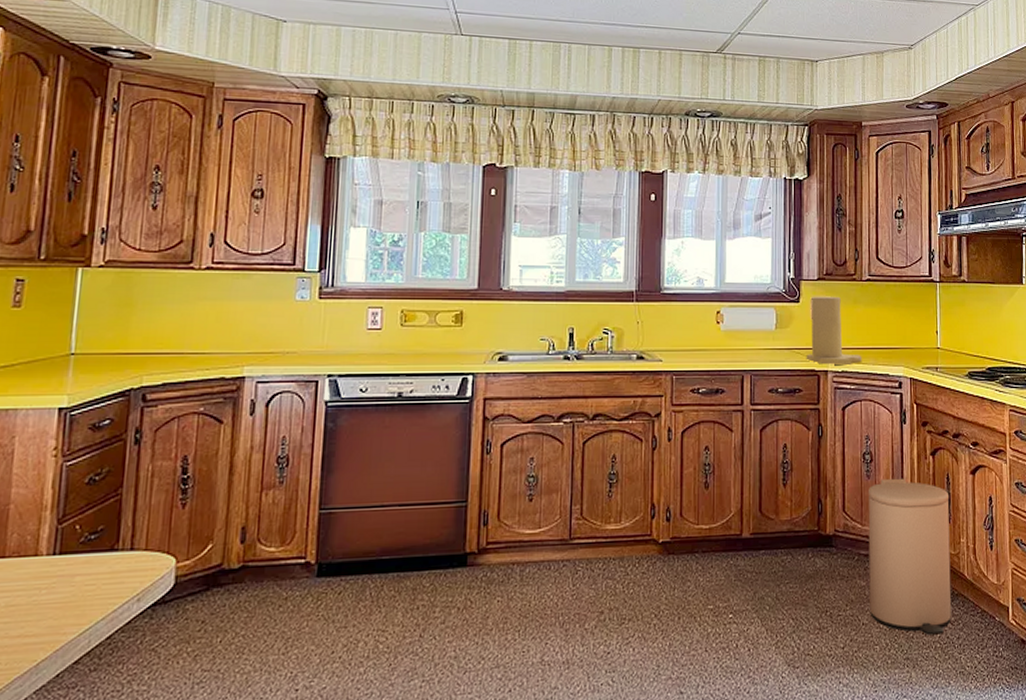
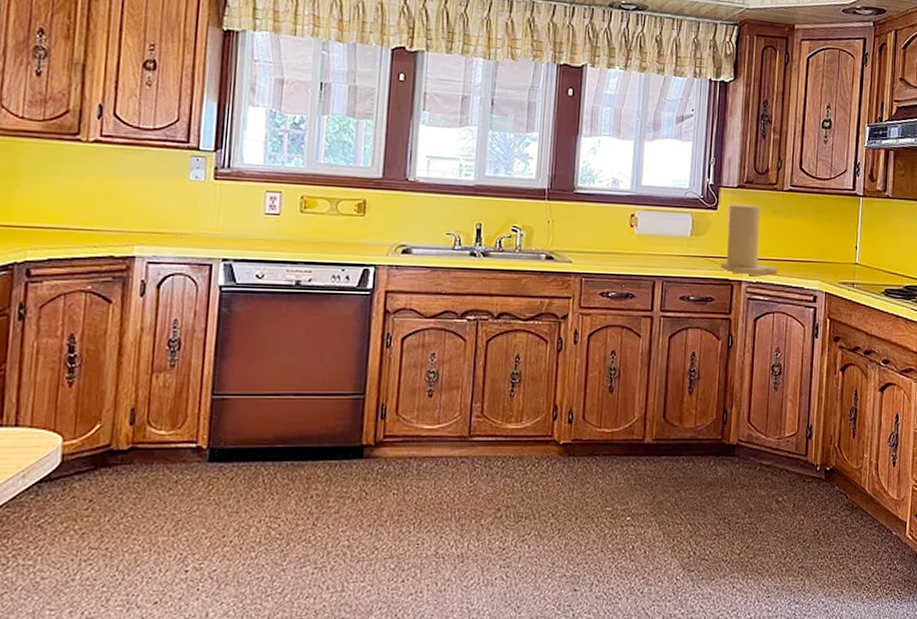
pedal bin: present [867,478,951,636] -> none [768,391,856,546]

